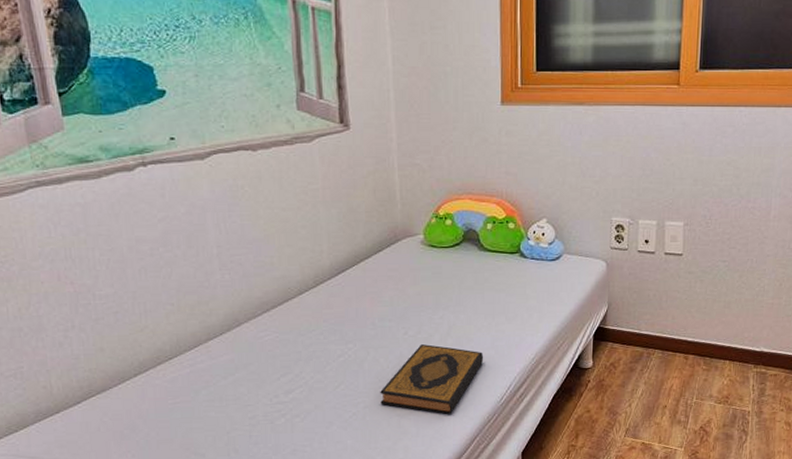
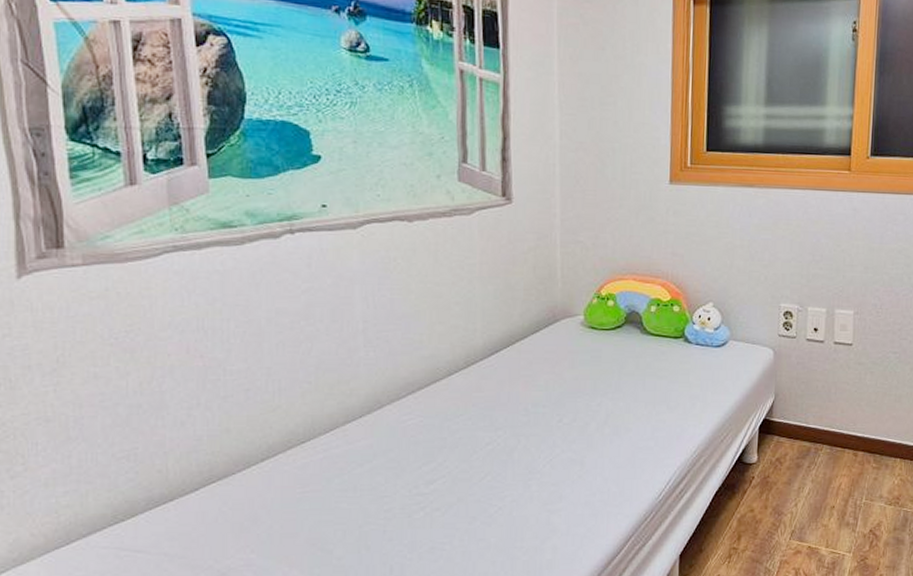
hardback book: present [380,344,484,414] -> none [529,433,643,511]

